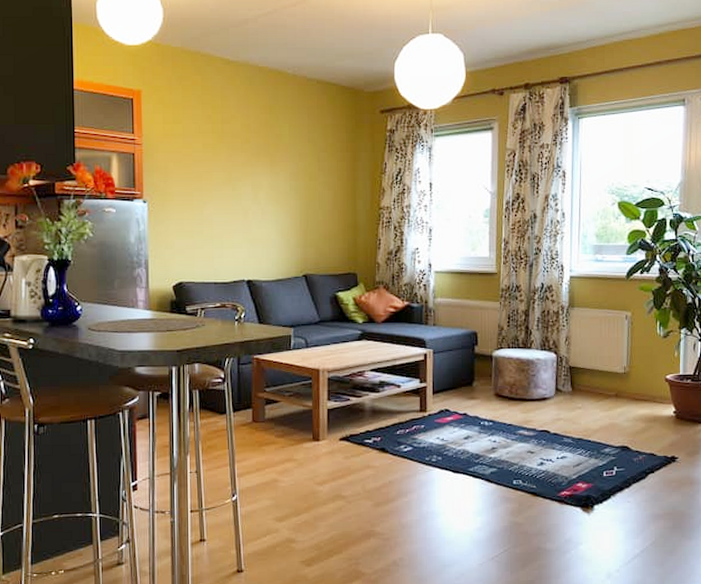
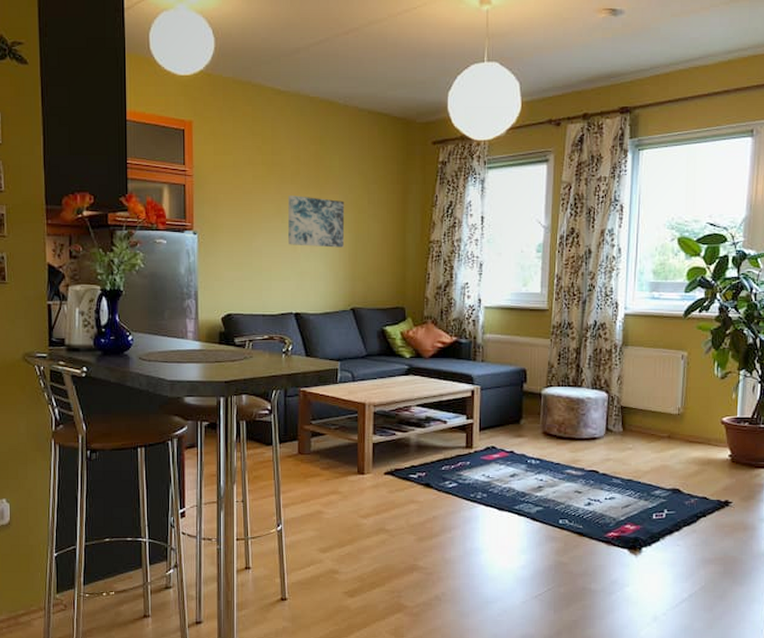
wall art: none [239,164,296,215] -> present [288,196,345,248]

